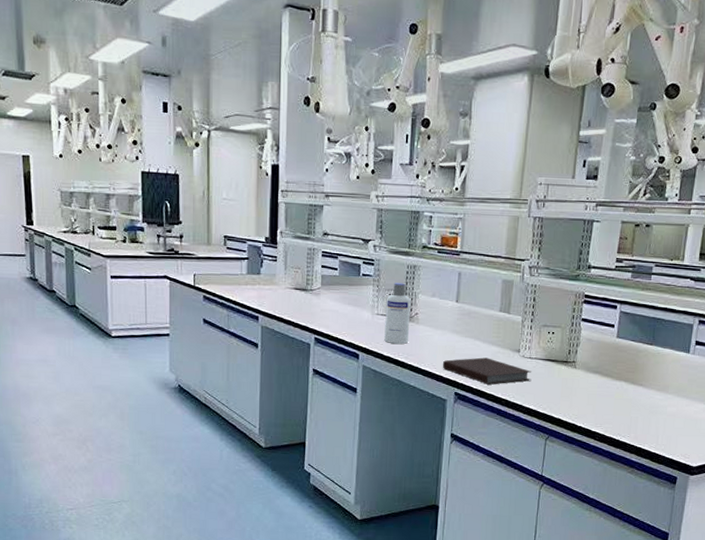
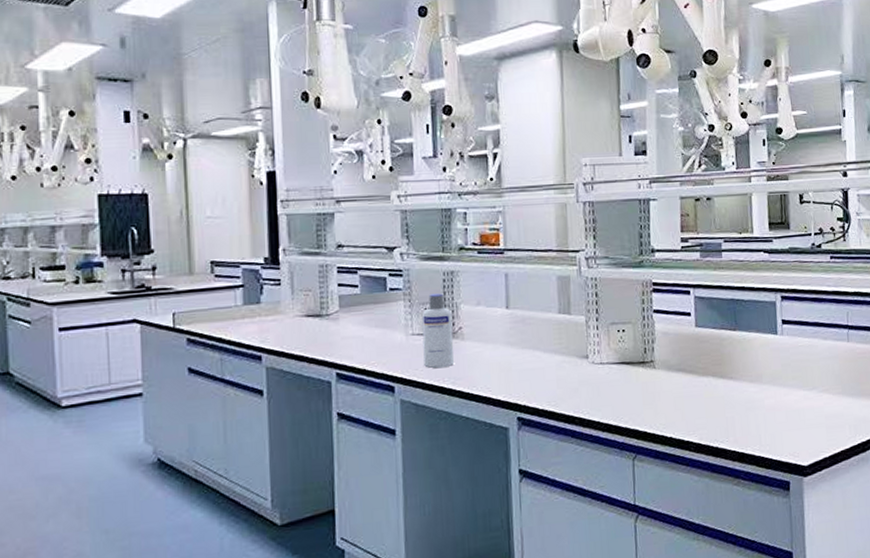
notebook: present [442,357,532,385] -> none [498,369,606,402]

